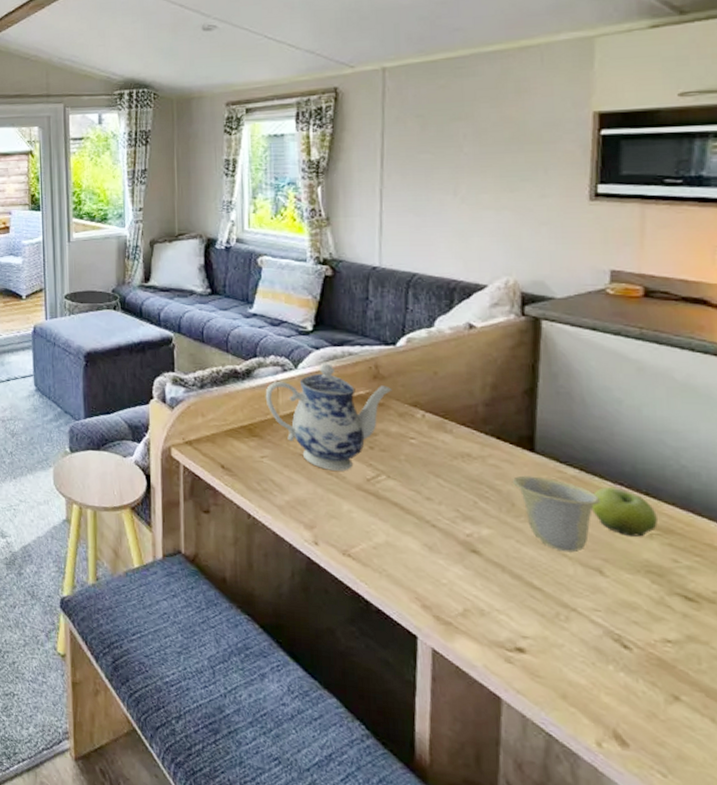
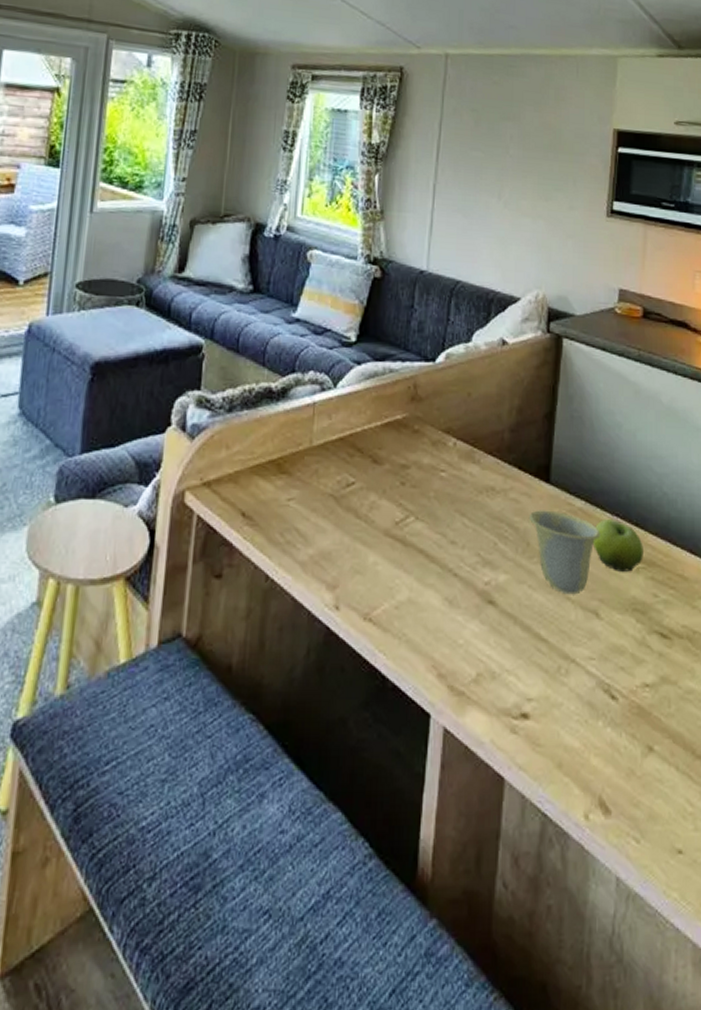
teapot: present [265,363,392,471] -> none [299,381,428,514]

